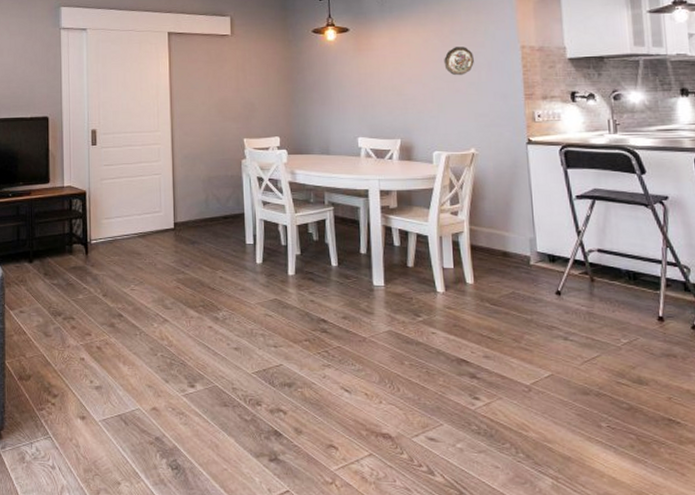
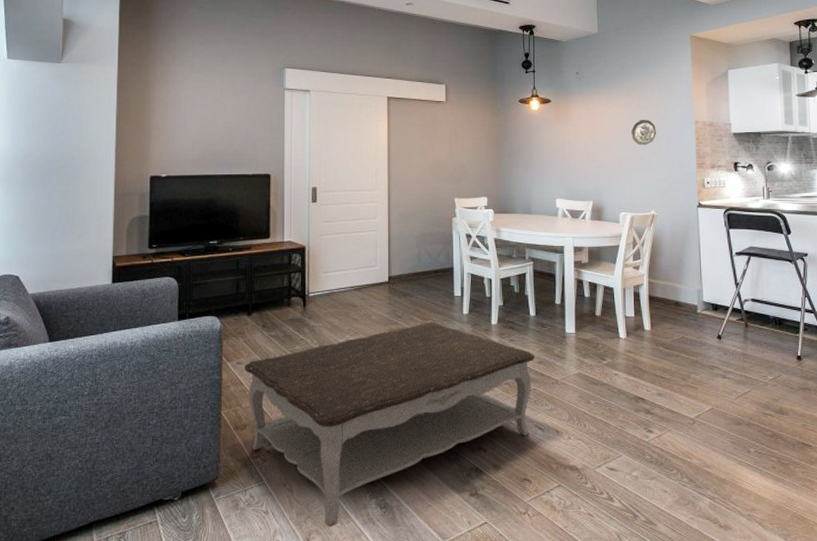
coffee table: none [27,271,339,486] -> present [245,322,535,527]

